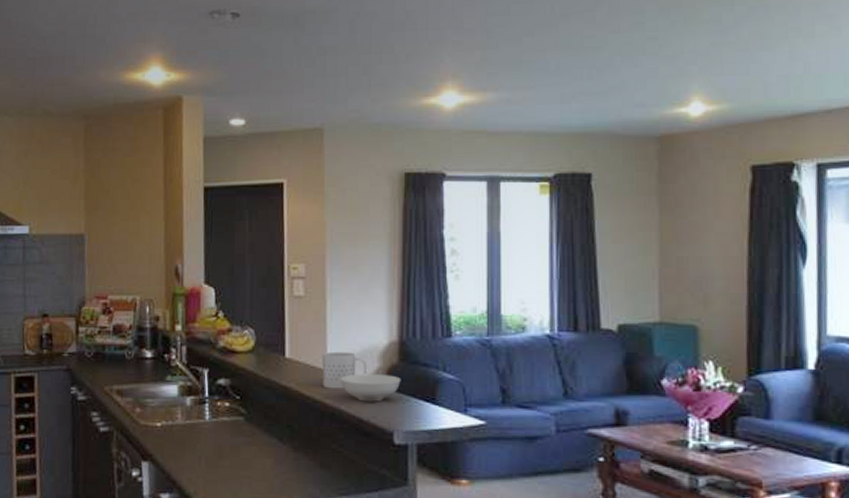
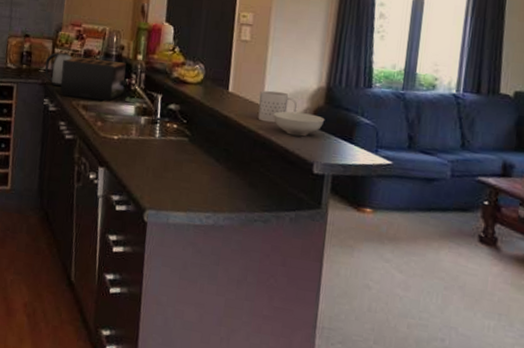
kettle: none [69,330,101,371] -> present [44,52,74,87]
toaster: none [88,333,165,383] -> present [60,56,127,102]

